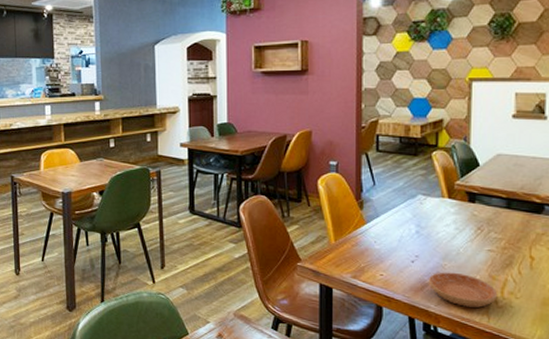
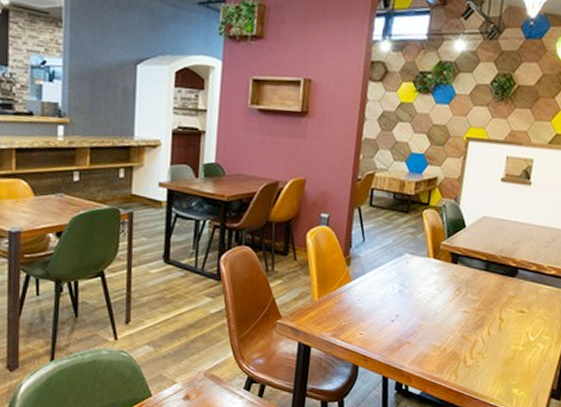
saucer: present [429,272,498,308] -> none [405,331,468,367]

